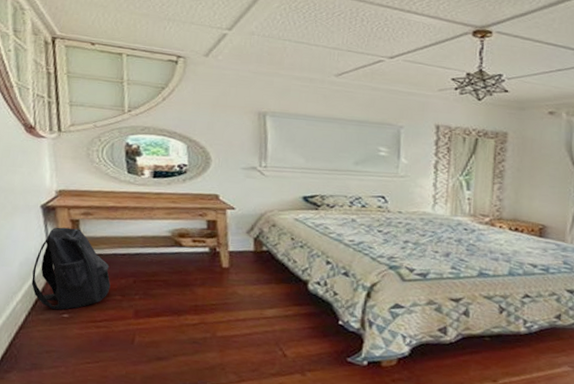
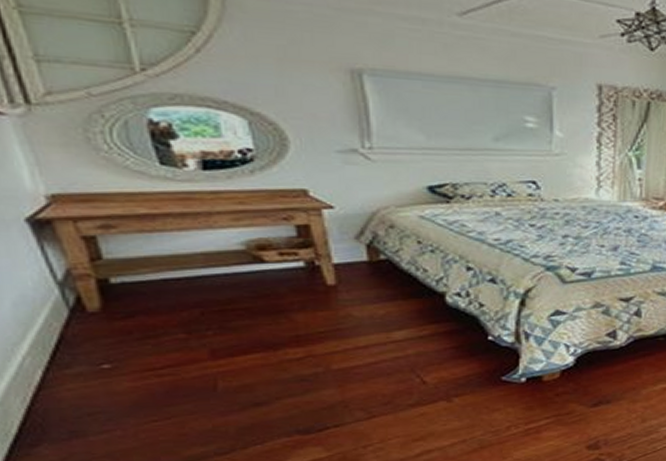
backpack: present [31,227,111,310] -> none [36,248,167,361]

